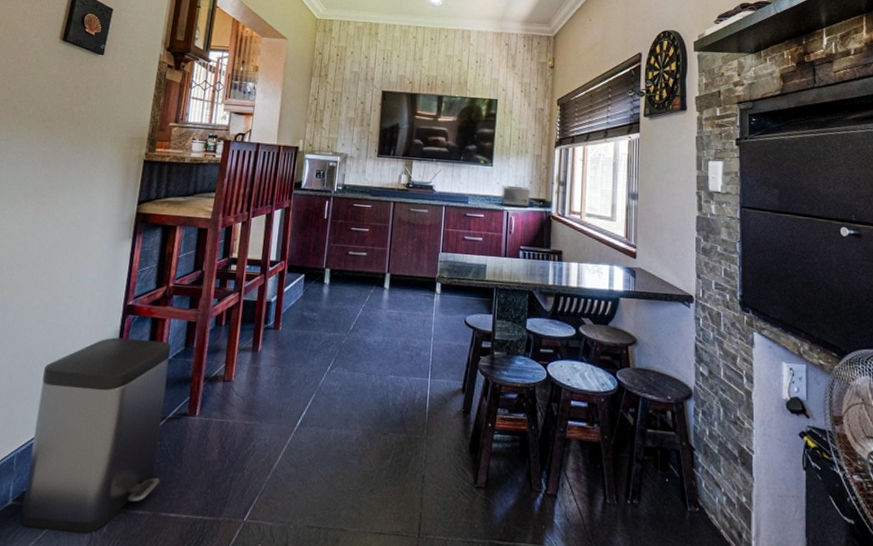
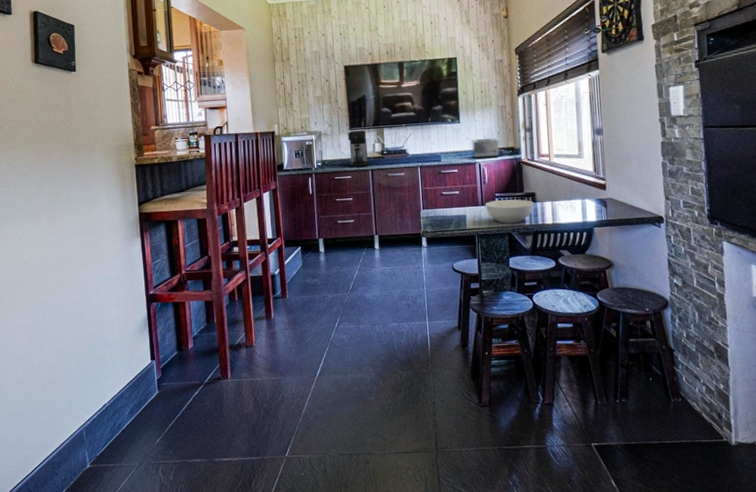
pedal bin: present [21,337,172,533] -> none [90,321,209,483]
coffee maker: none [371,158,395,198] -> present [347,130,369,168]
bowl: none [507,253,560,281] -> present [484,199,534,224]

